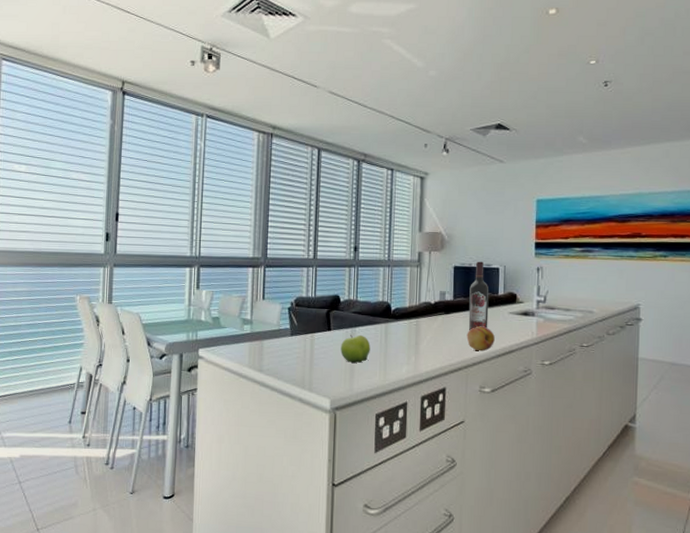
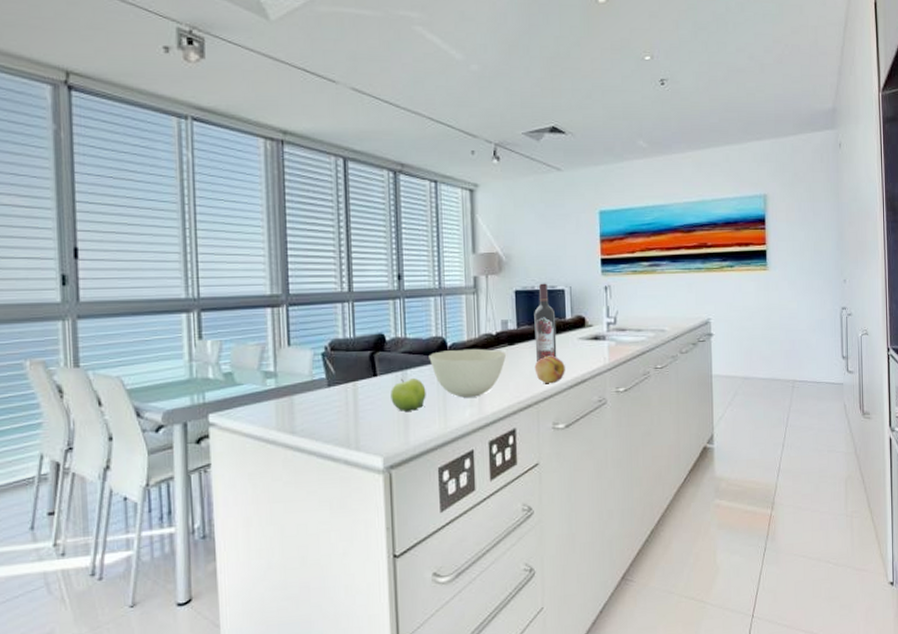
bowl: none [375,313,442,356] -> present [429,348,506,398]

